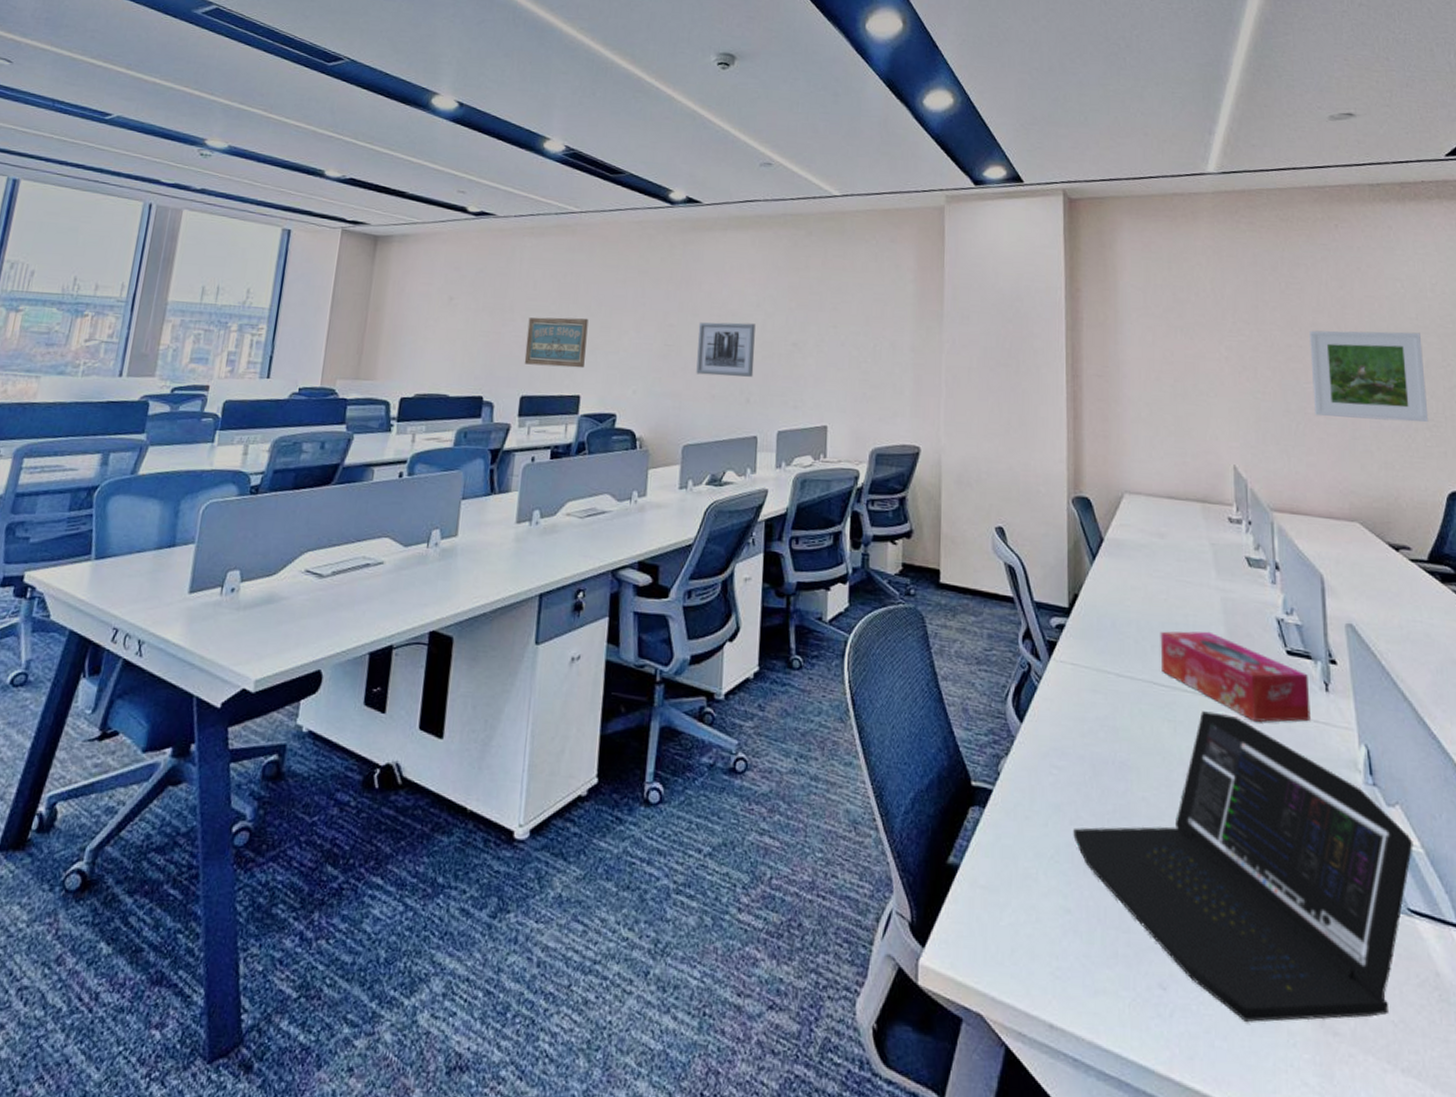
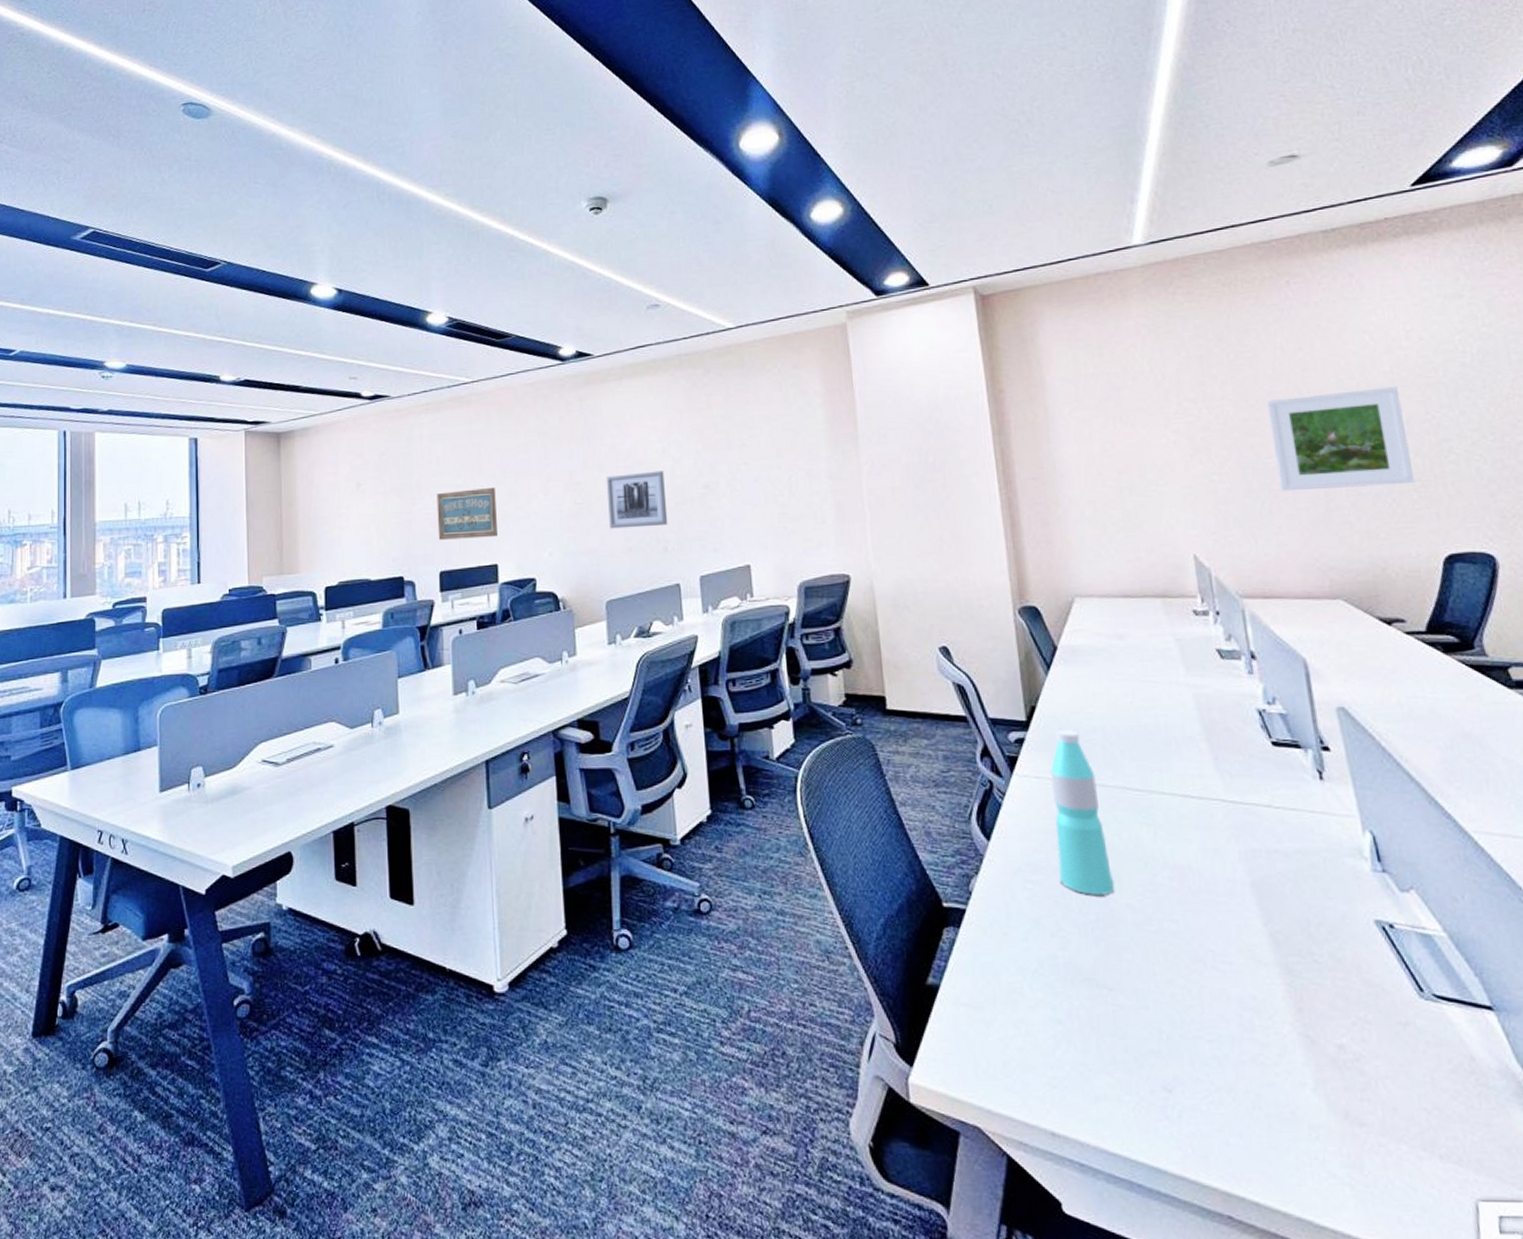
laptop: present [1073,711,1413,1022] -> none [1055,812,1434,1118]
water bottle: none [1084,620,1133,787] -> present [1050,730,1115,895]
tissue box: present [1160,631,1311,723] -> none [1129,730,1306,819]

